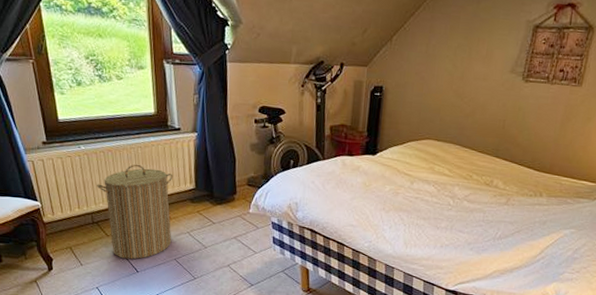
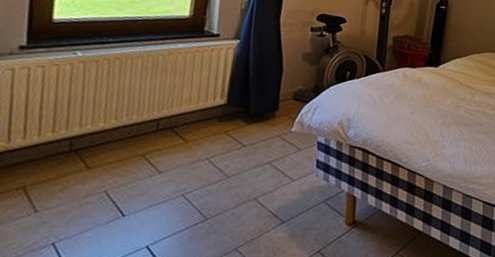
laundry hamper: present [97,164,173,260] -> none [88,75,200,199]

